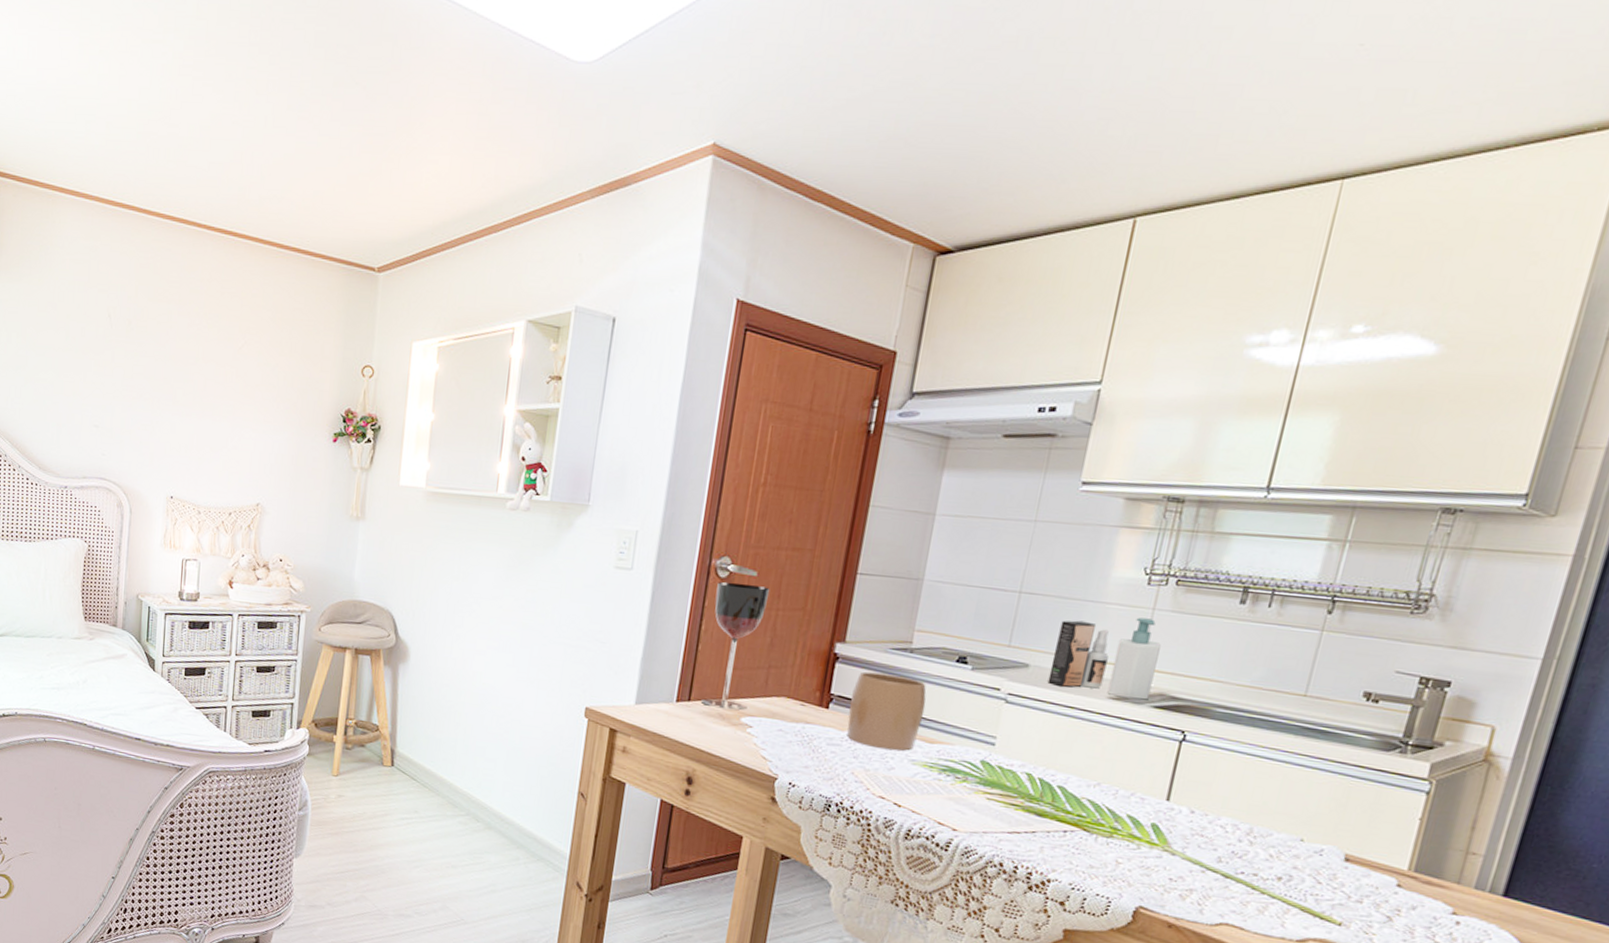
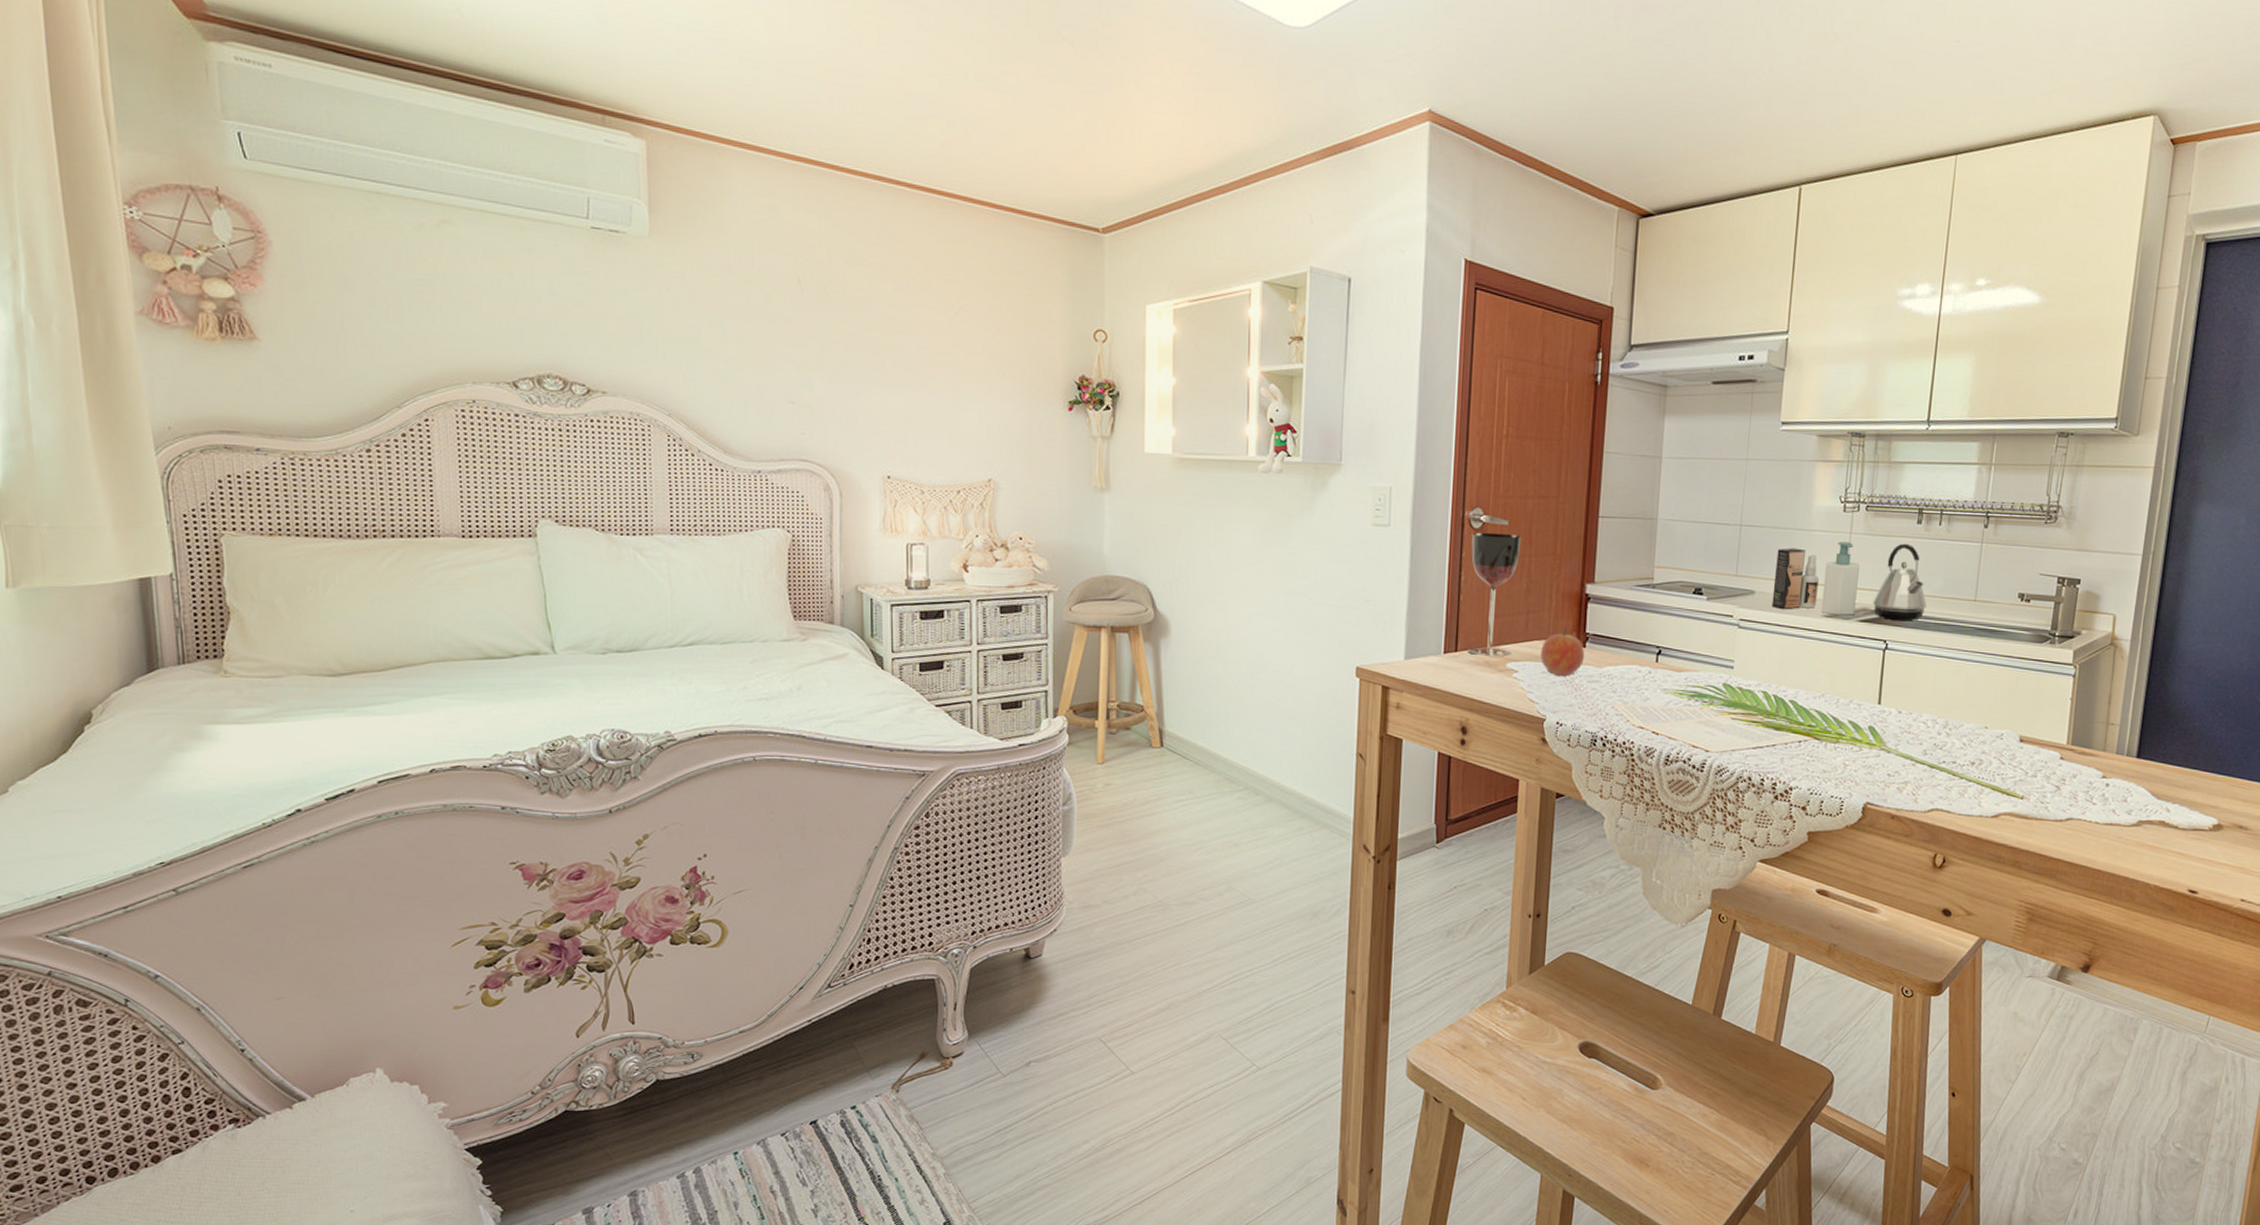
fruit: none [778,687,827,737] -> present [1541,628,1584,677]
mug: present [847,671,927,752] -> none [1604,609,1671,682]
kettle: none [1172,624,1242,712] -> present [1873,543,1927,621]

